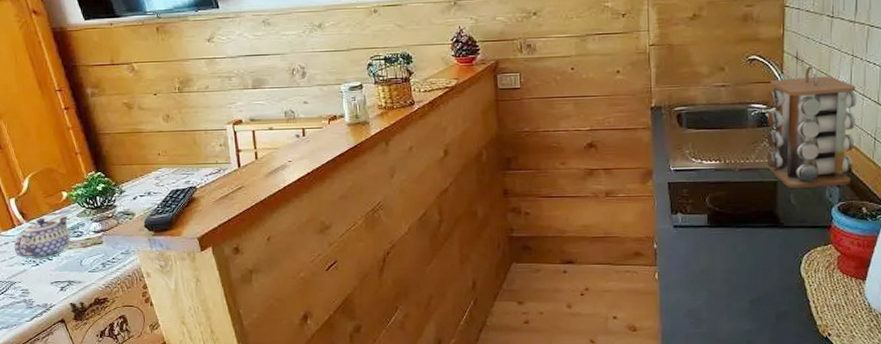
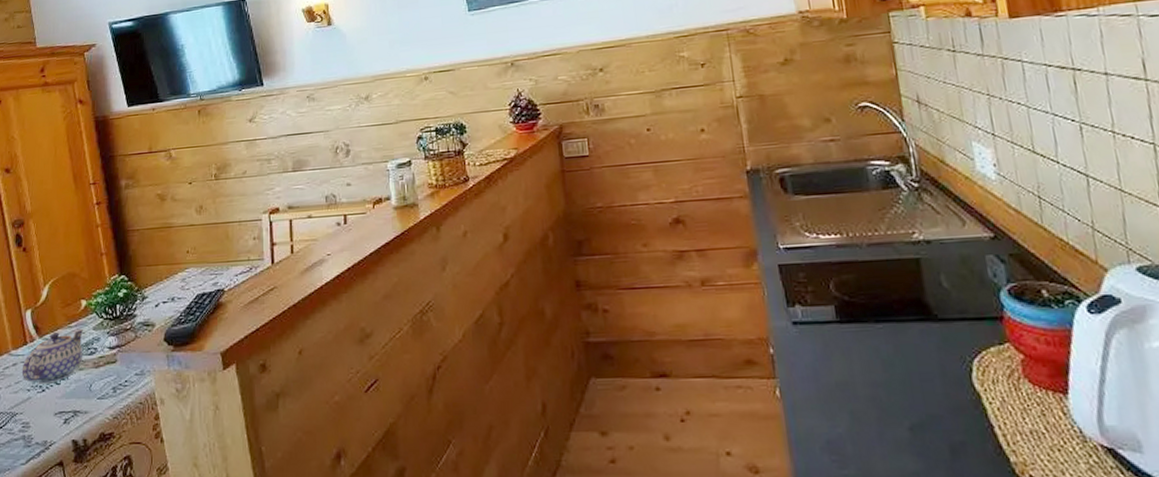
spice rack: present [766,66,857,188] -> none [889,110,1019,267]

